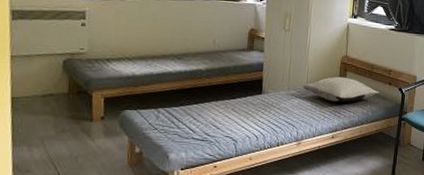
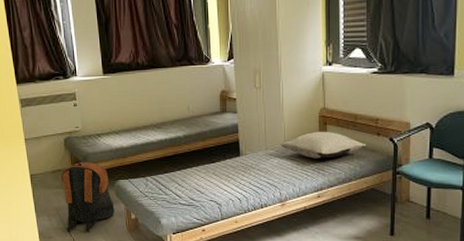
backpack: none [50,86,116,166] -> present [60,161,115,232]

